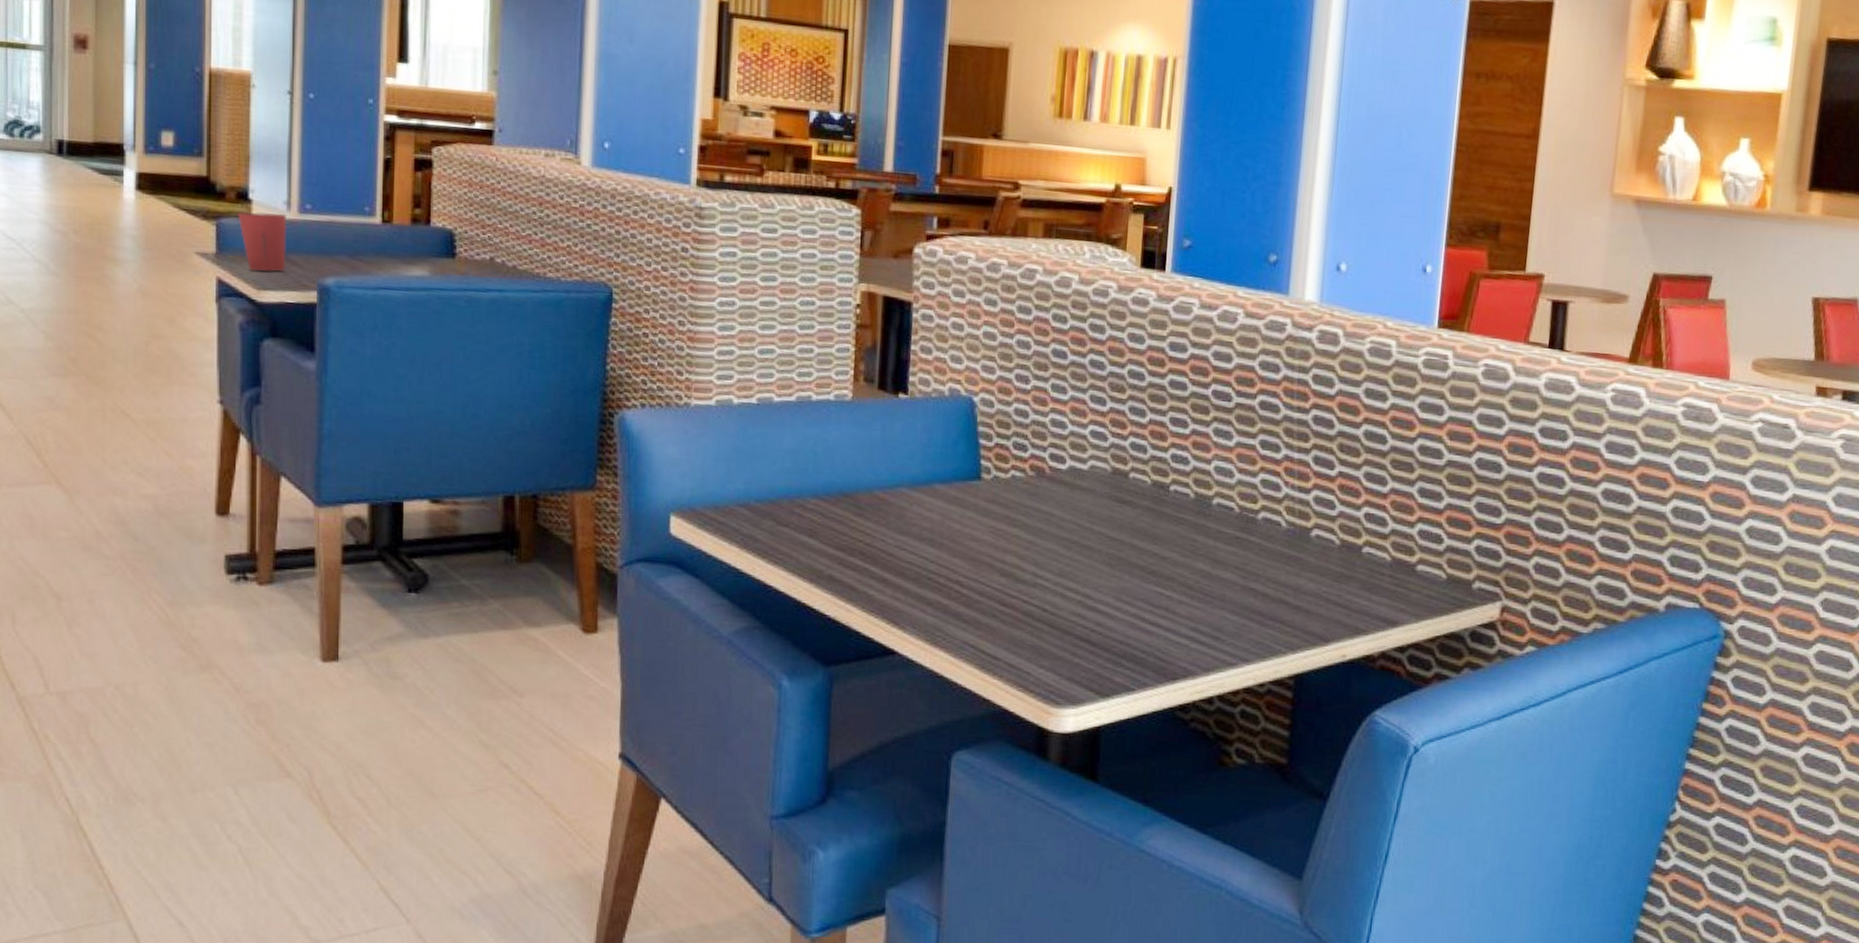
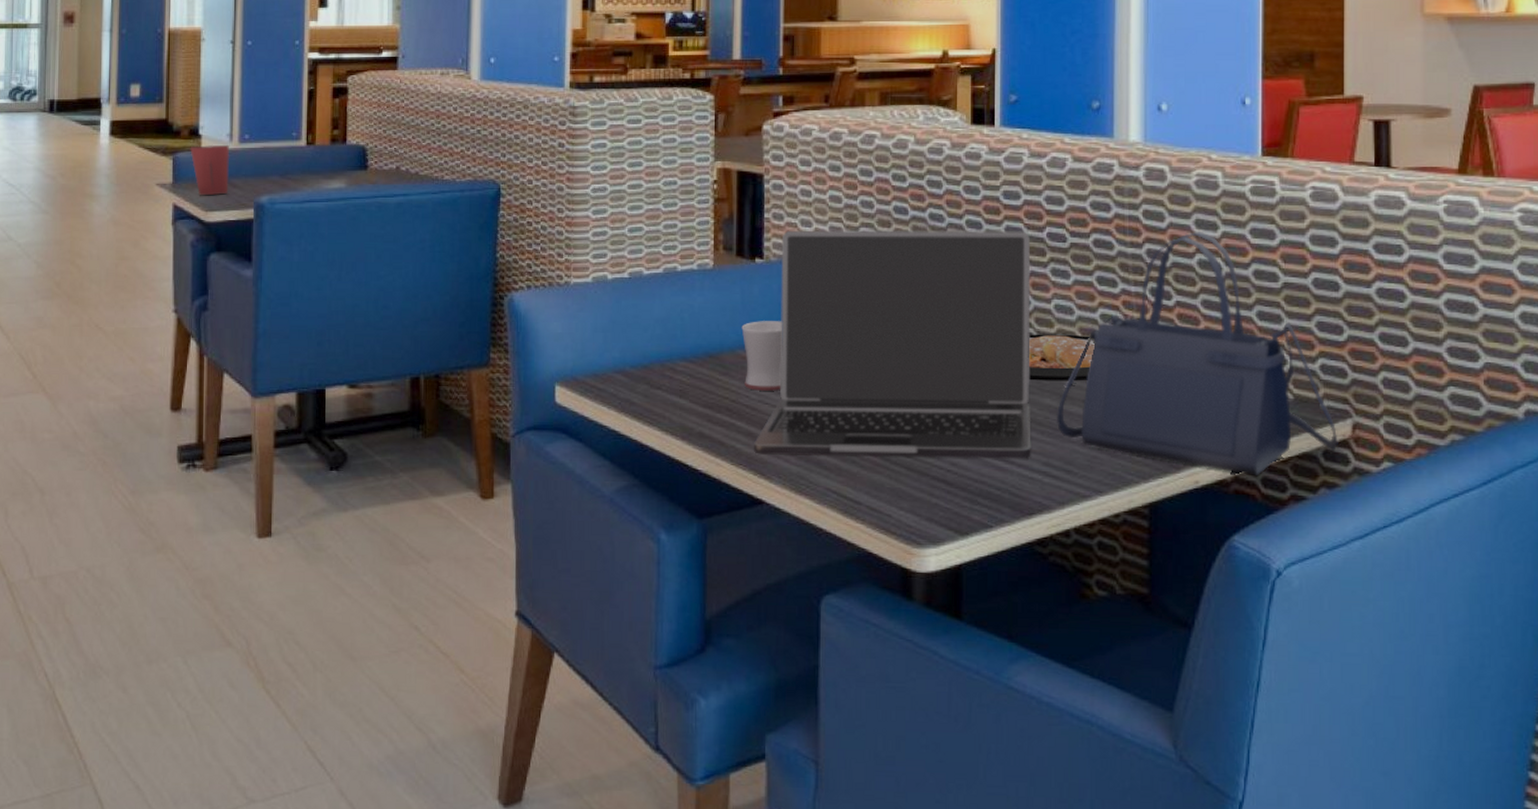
mug: none [880,461,925,537] -> present [741,321,782,391]
laptop: none [888,365,1194,624] -> present [754,230,1031,459]
dish: none [1183,495,1254,547] -> present [1029,334,1096,381]
handbag: none [1207,401,1486,654] -> present [1056,232,1338,477]

